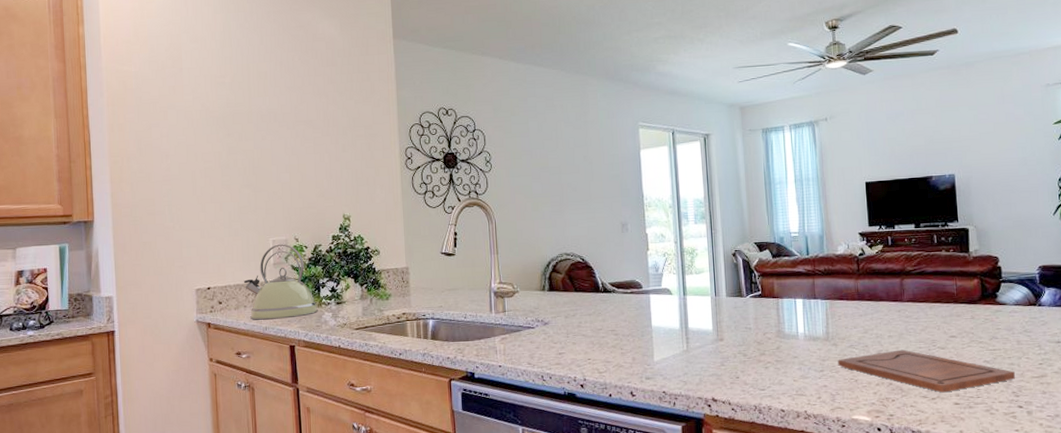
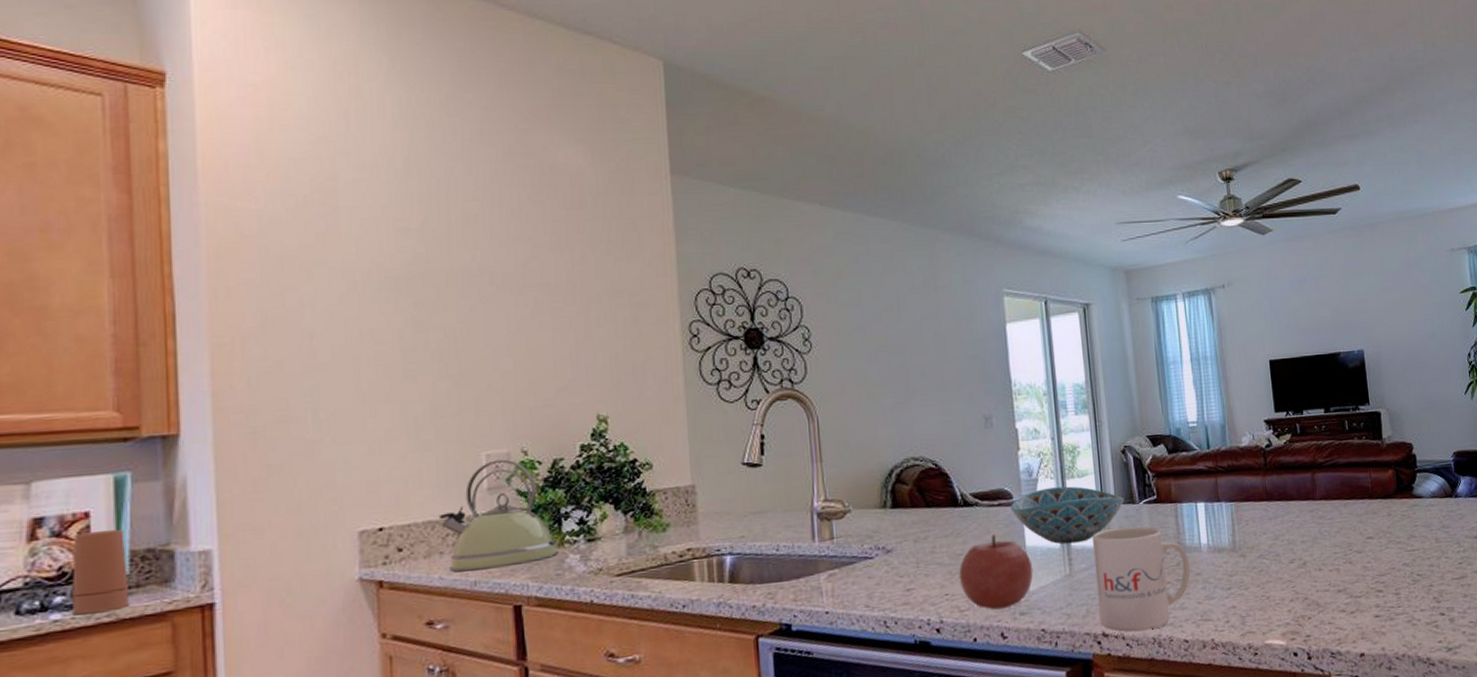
canister: none [38,281,68,334] -> present [72,530,129,617]
fruit: none [599,315,658,374] -> present [959,533,1034,610]
bowl: none [640,280,734,326] -> present [1010,486,1125,544]
mug: none [706,315,788,400] -> present [1093,526,1191,633]
cutting board: present [838,349,1015,393] -> none [1246,556,1435,605]

